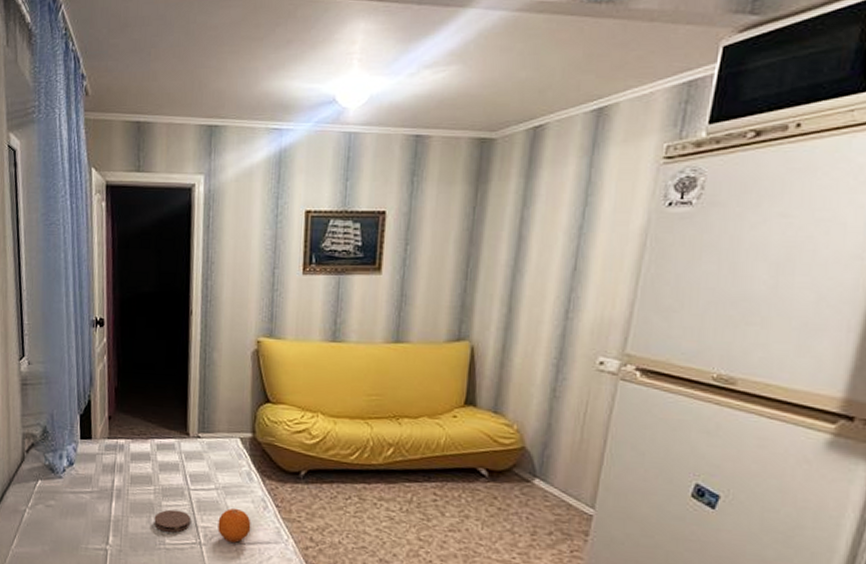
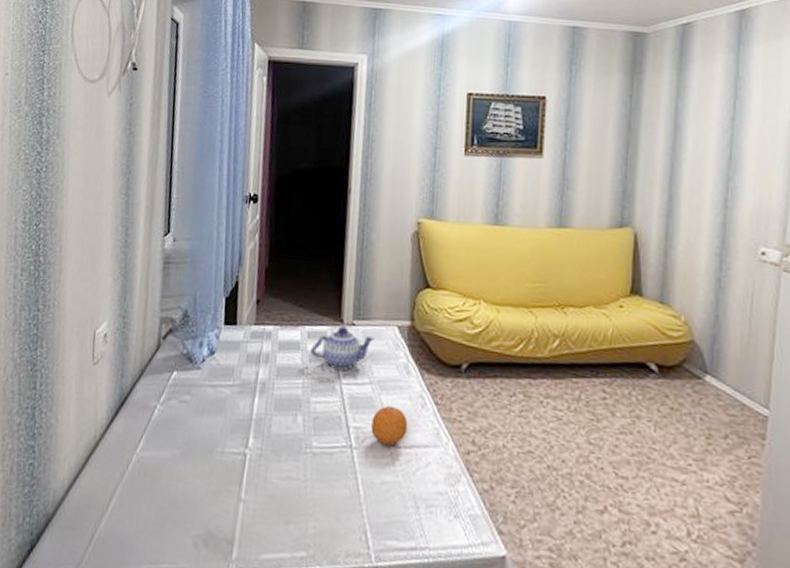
coaster: present [154,509,191,533] -> none [300,406,342,434]
teapot: none [160,439,220,478] -> present [310,326,375,371]

